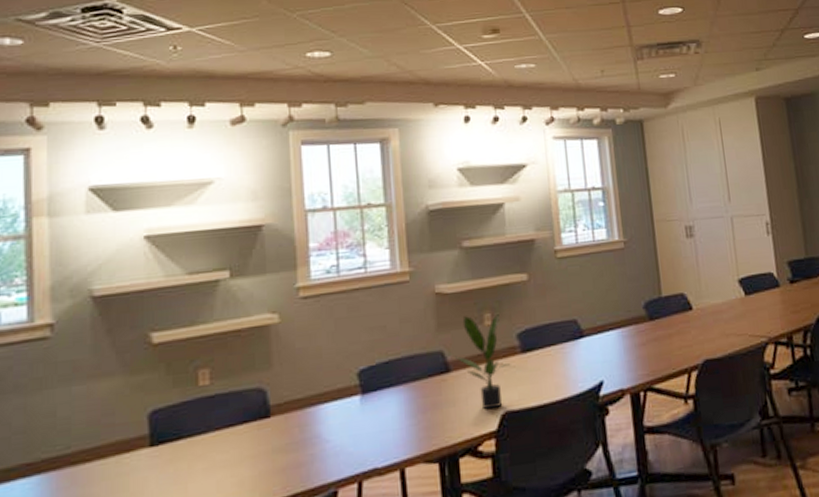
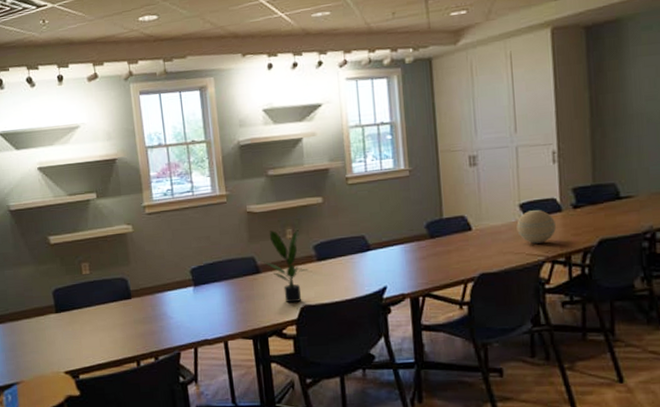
decorative orb: none [737,284,776,323] -> present [516,209,556,244]

